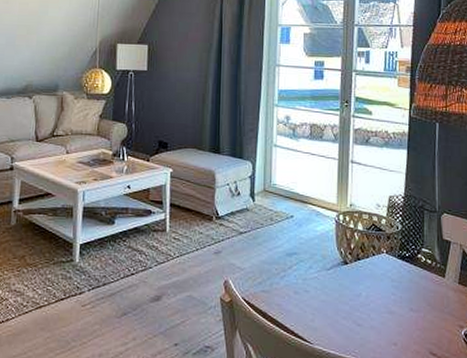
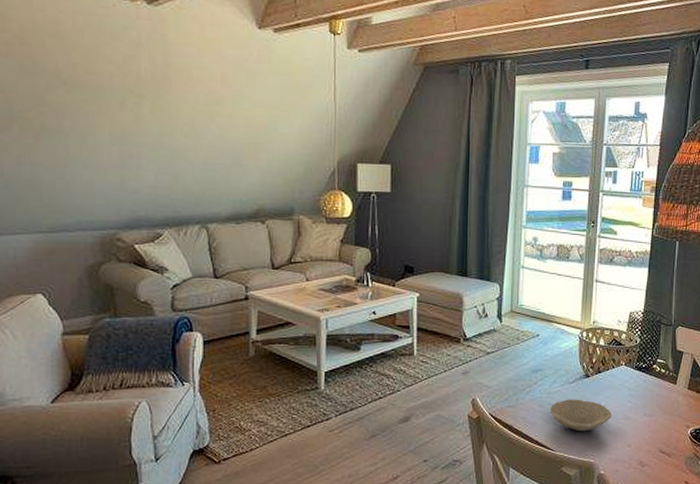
bowl: none [307,287,374,324] -> present [550,399,612,432]

